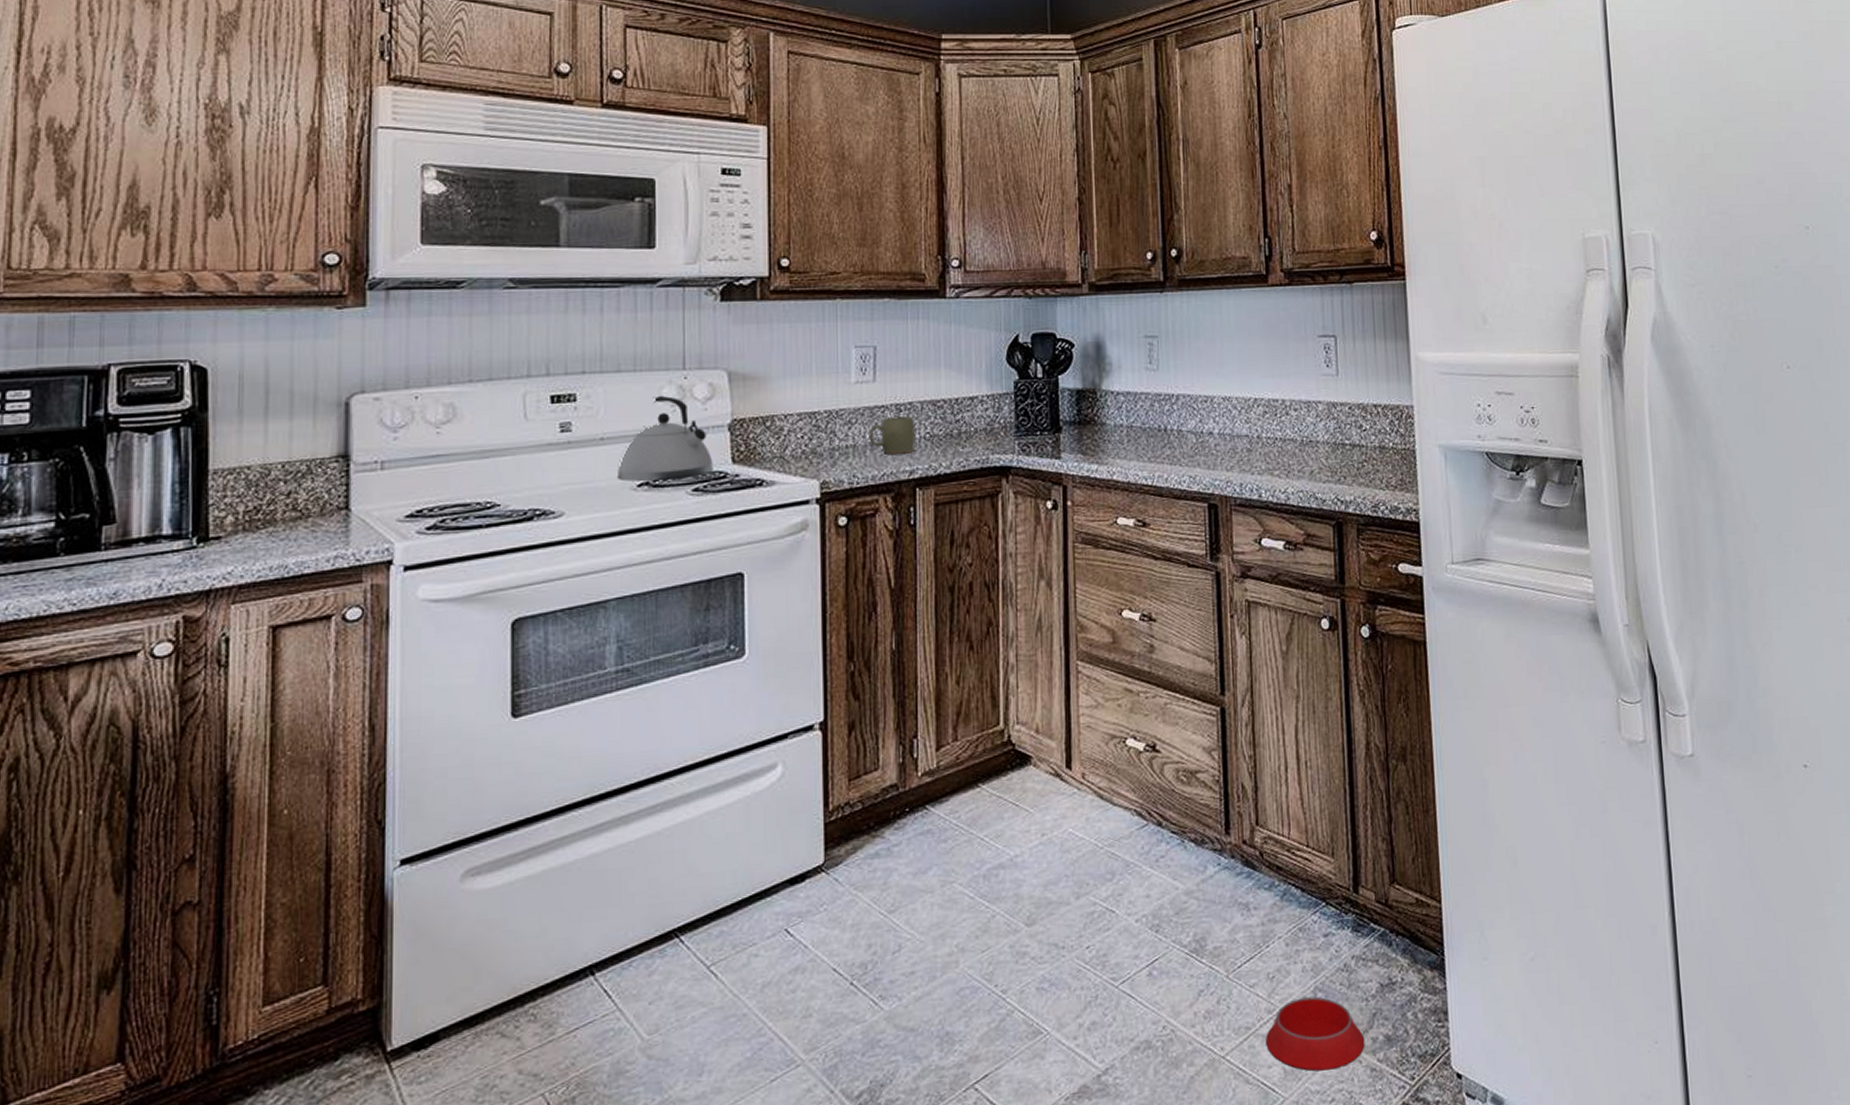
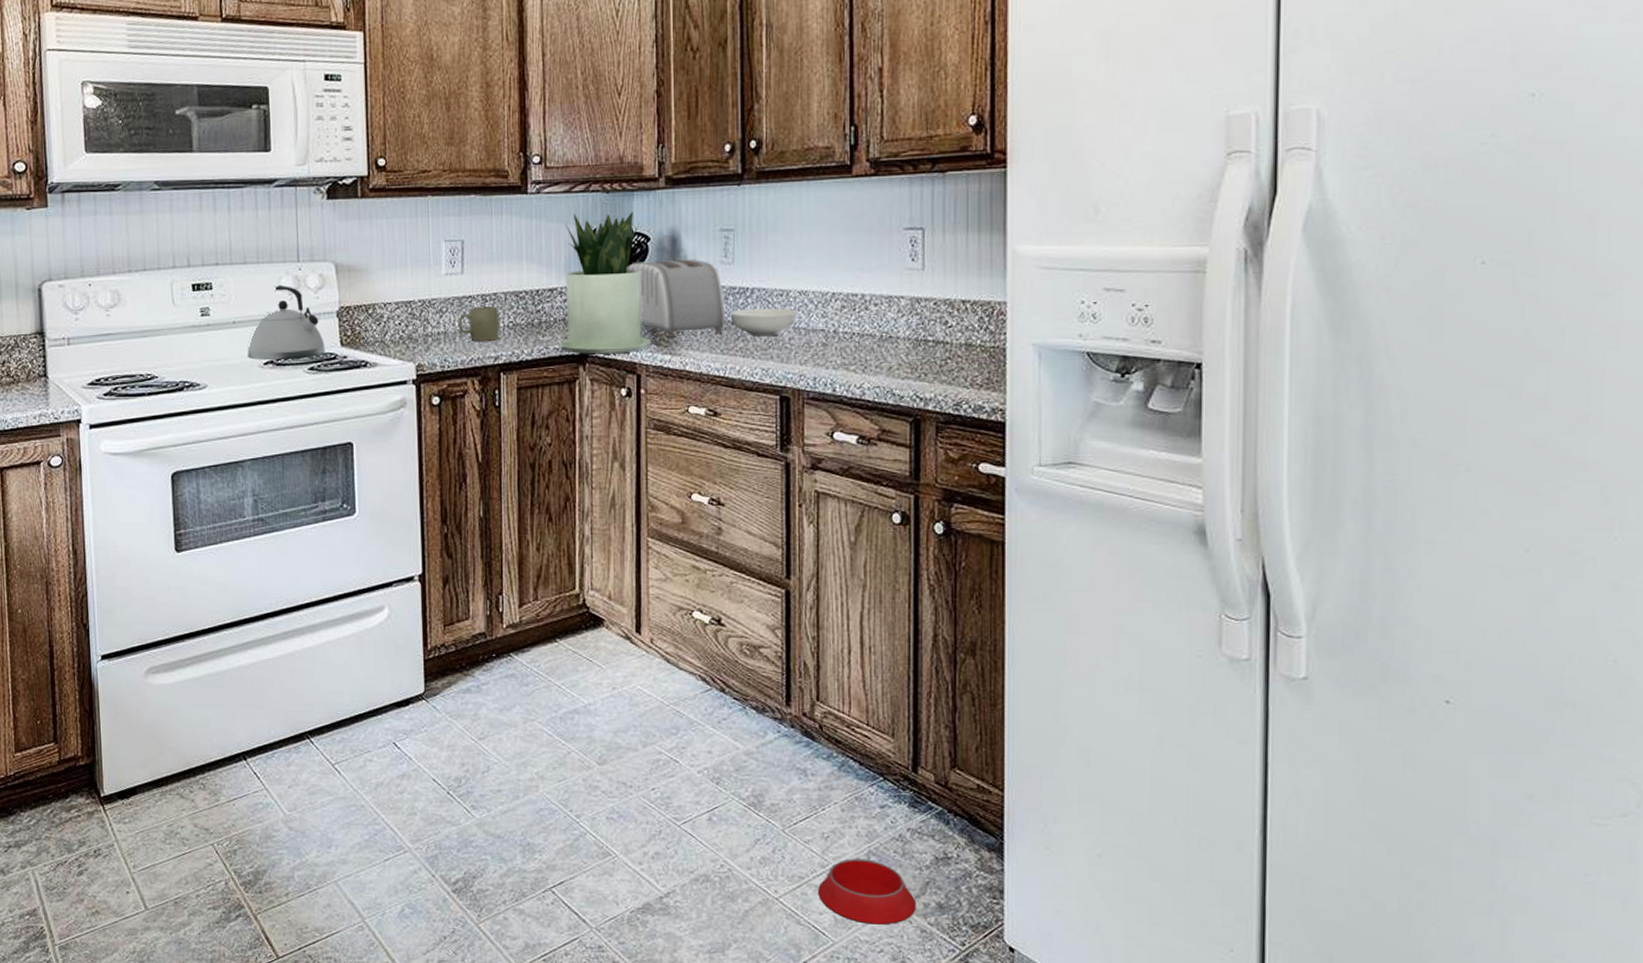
planter: none [980,317,1077,466] -> present [559,211,651,355]
toaster: none [1051,365,1152,446] -> present [627,258,726,338]
bowl: none [1156,414,1222,444] -> present [730,308,798,337]

